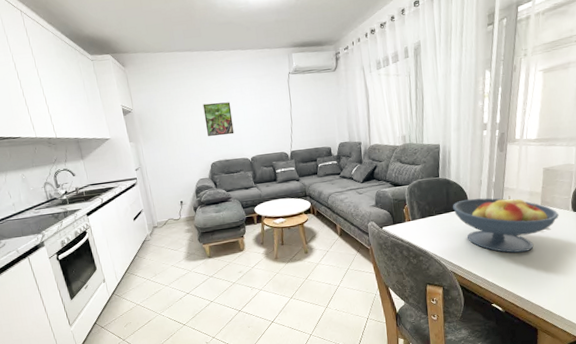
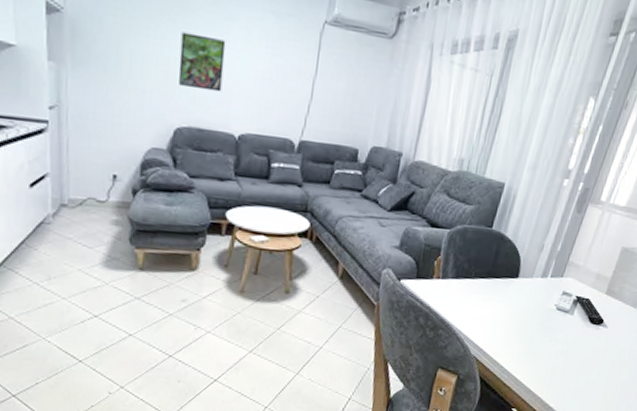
fruit bowl: present [453,195,559,253] -> none [498,265,623,350]

